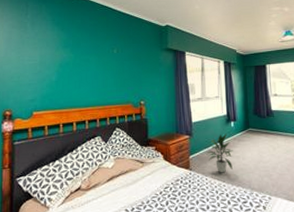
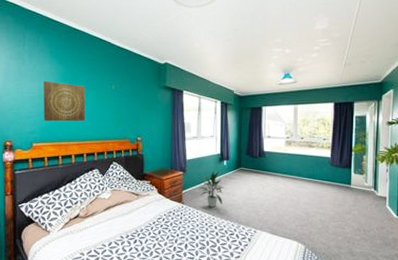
wall art: none [45,48,87,89] -> present [43,81,86,122]

